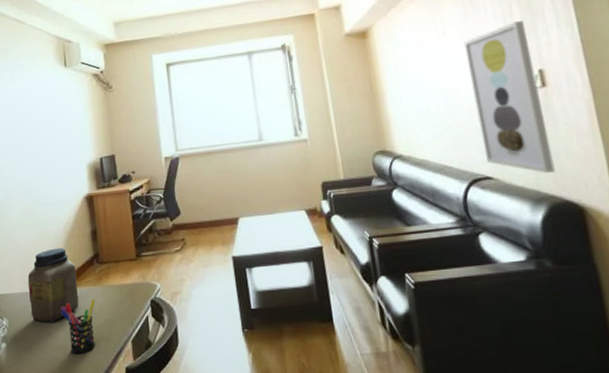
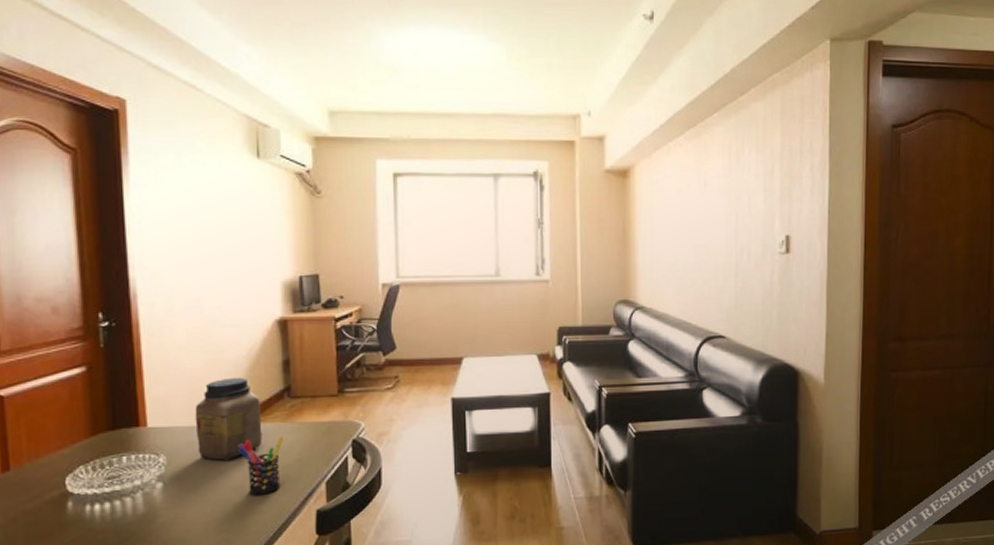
wall art: present [463,21,555,174] -> none [722,183,783,337]

